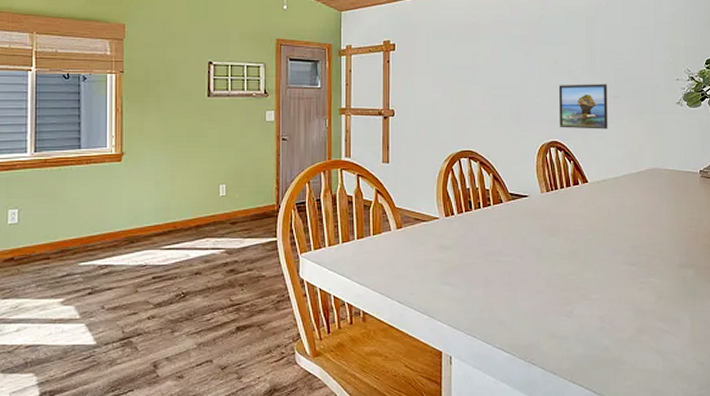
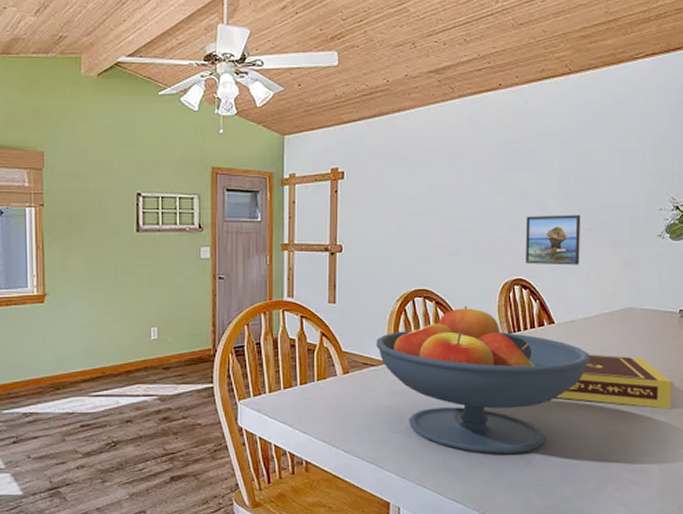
fruit bowl: none [426,165,622,305] -> present [376,305,591,454]
book: none [592,211,697,262] -> present [556,354,672,409]

